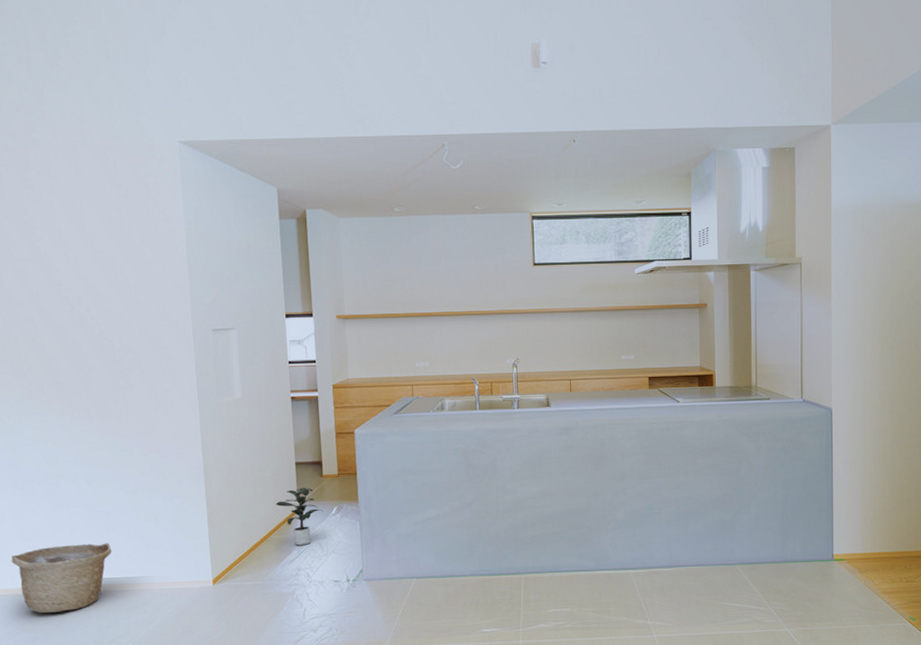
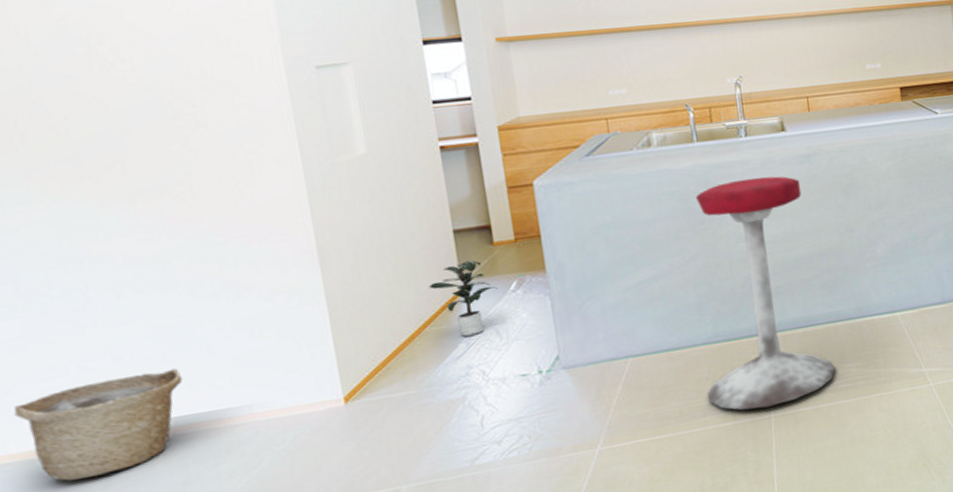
stool: none [470,443,575,635] -> present [695,176,836,411]

